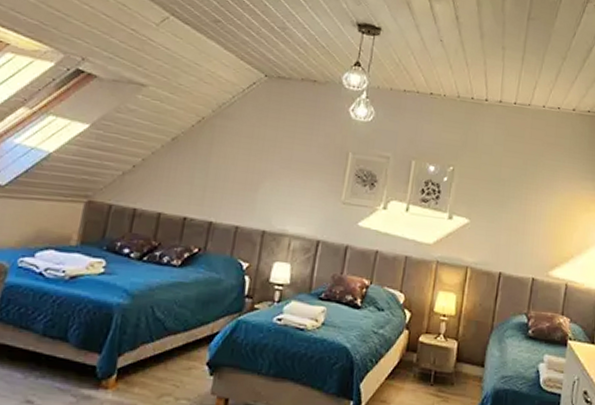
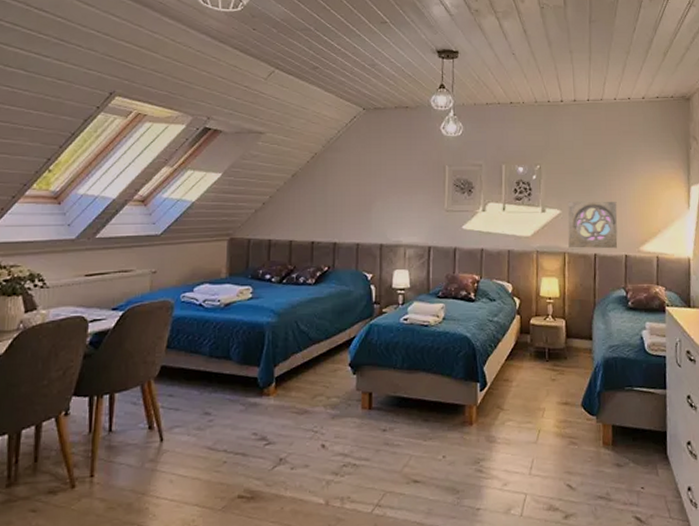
wall ornament: none [472,211,531,270] -> present [568,201,618,249]

